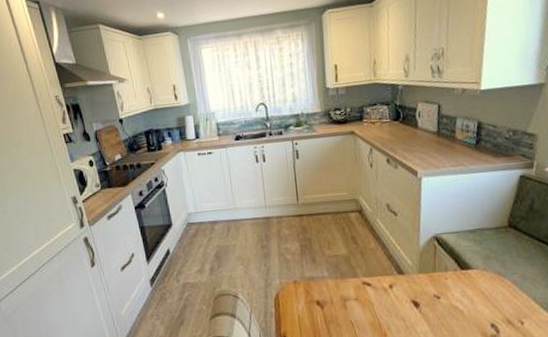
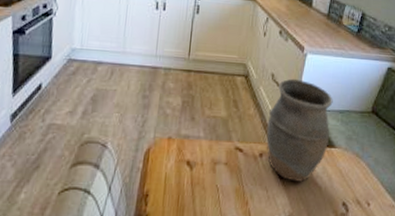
vase: none [390,205,464,309] -> present [266,78,333,182]

